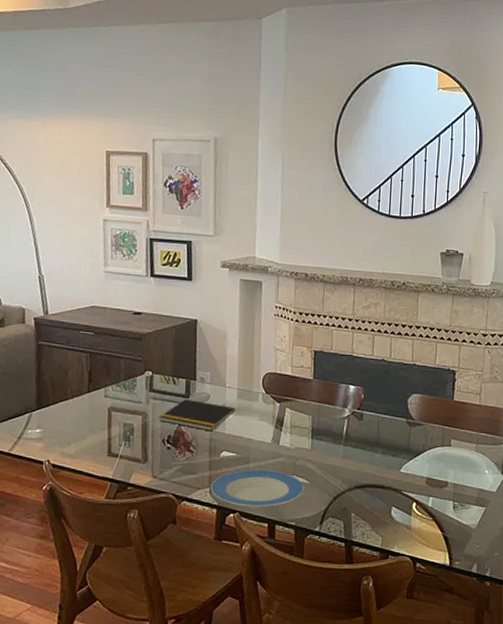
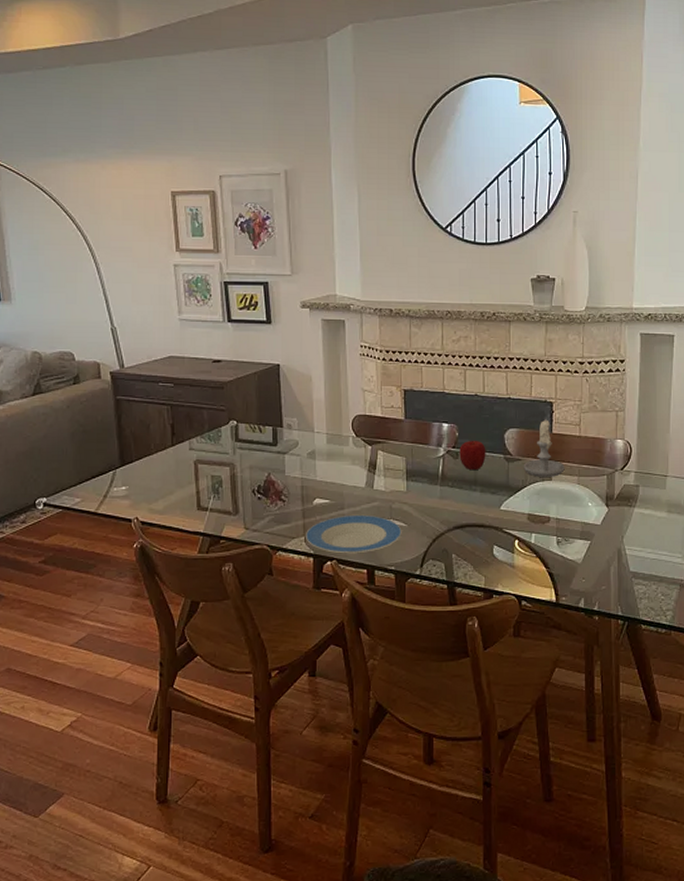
notepad: present [159,399,236,432] -> none [248,447,326,479]
apple: none [363,404,390,432] -> present [459,441,486,469]
candle: none [424,386,464,444] -> present [523,418,565,478]

